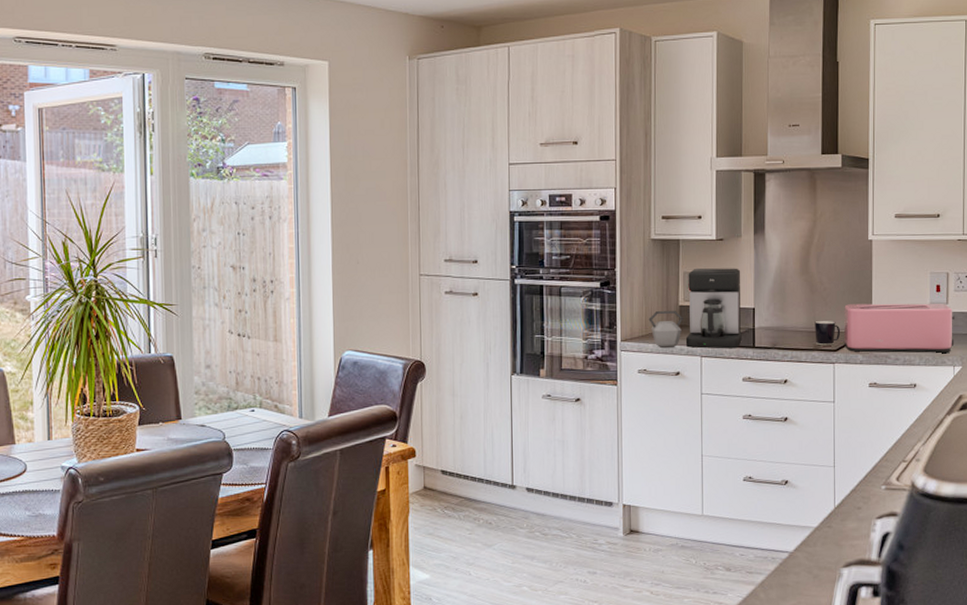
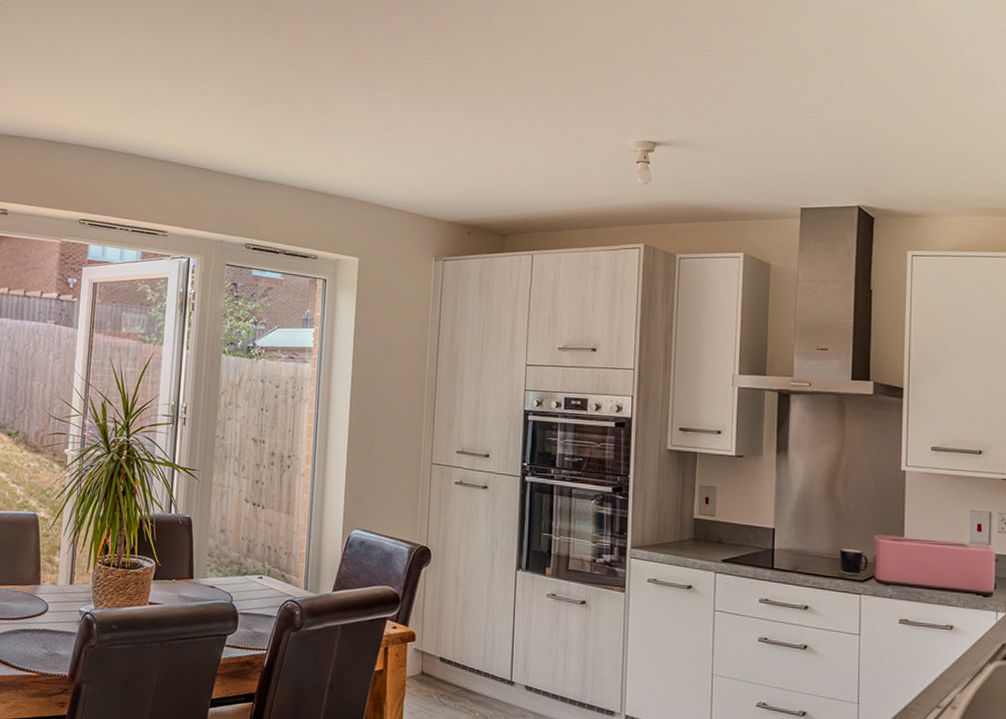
kettle: present [648,311,684,349] -> none [661,522,698,561]
coffee maker: present [685,268,742,349] -> none [699,483,761,568]

